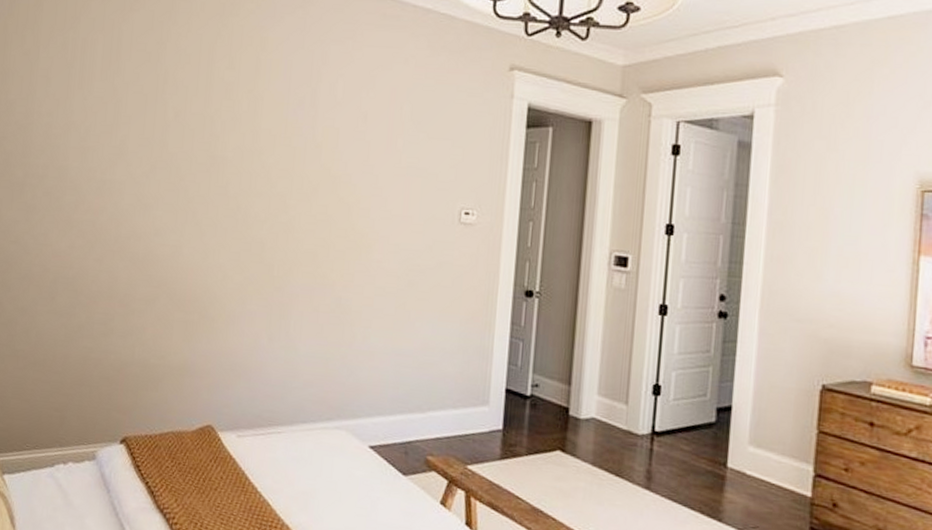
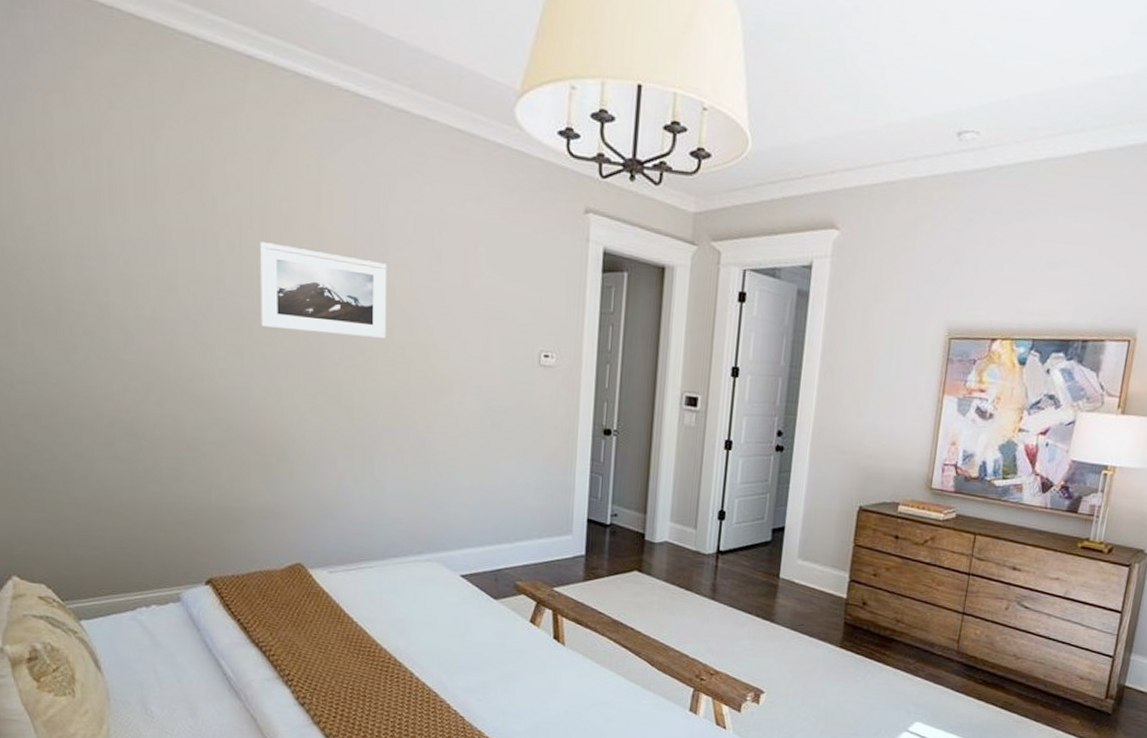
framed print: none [196,108,316,198] -> present [259,242,387,339]

